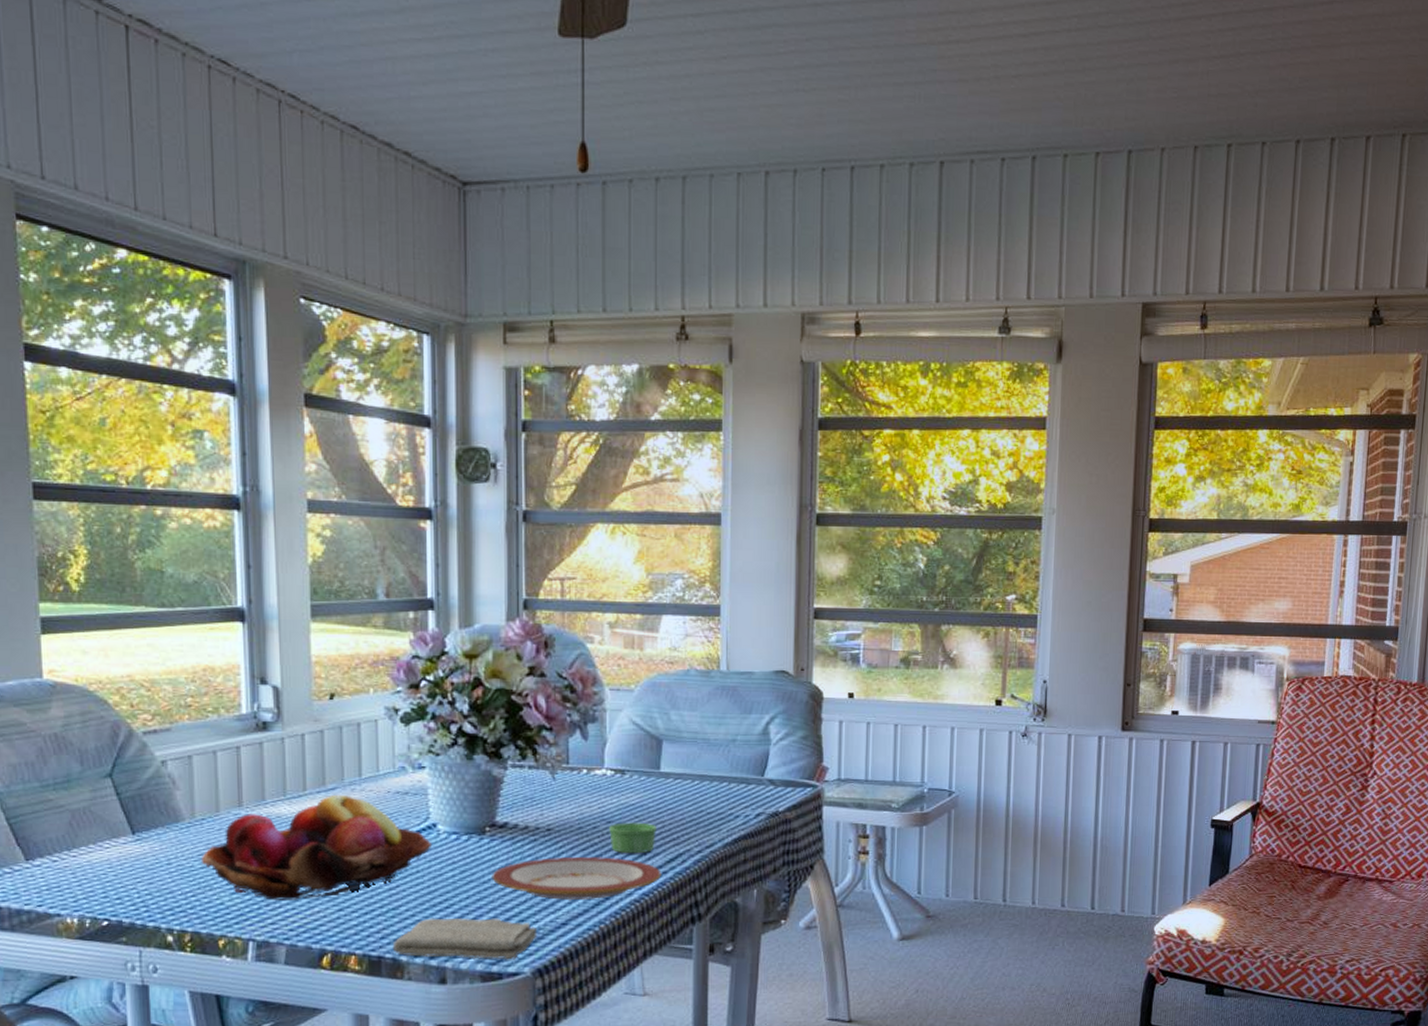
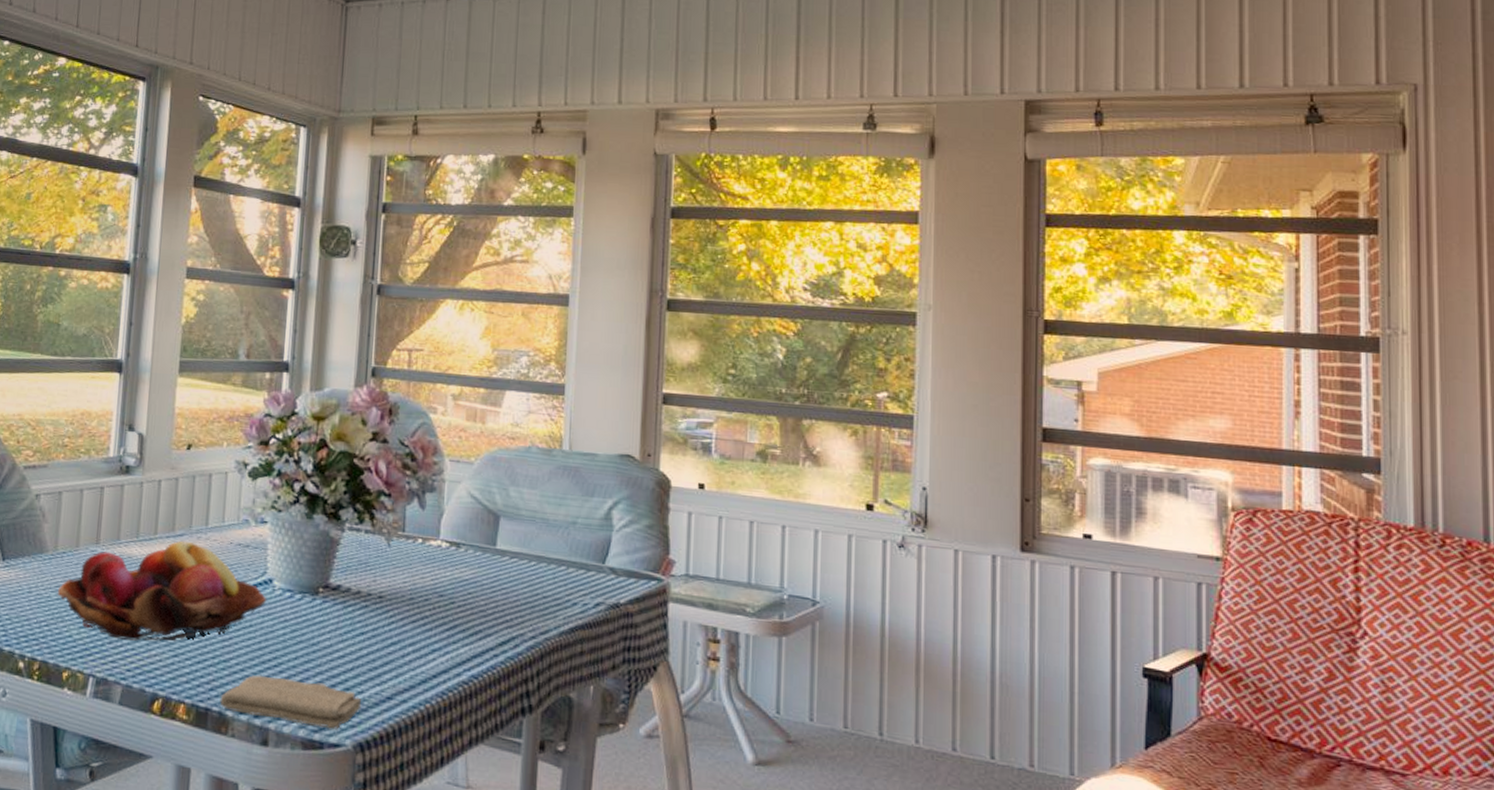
plate: present [492,856,661,901] -> none [321,626,492,676]
ramekin: present [609,822,656,854] -> none [441,597,489,633]

